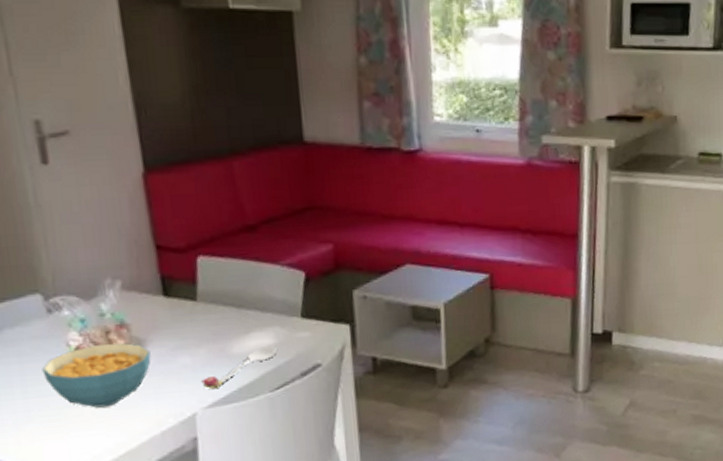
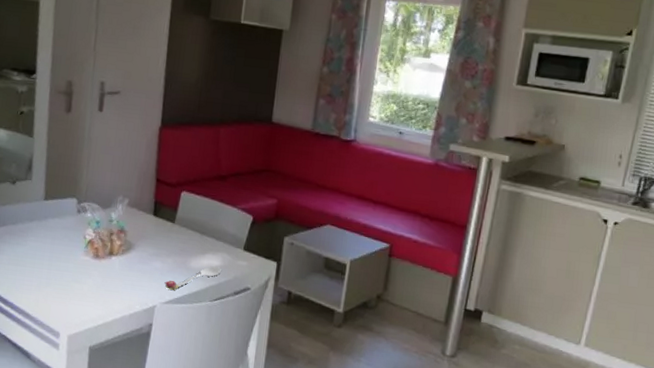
cereal bowl: present [42,343,151,408] -> none [64,241,136,287]

